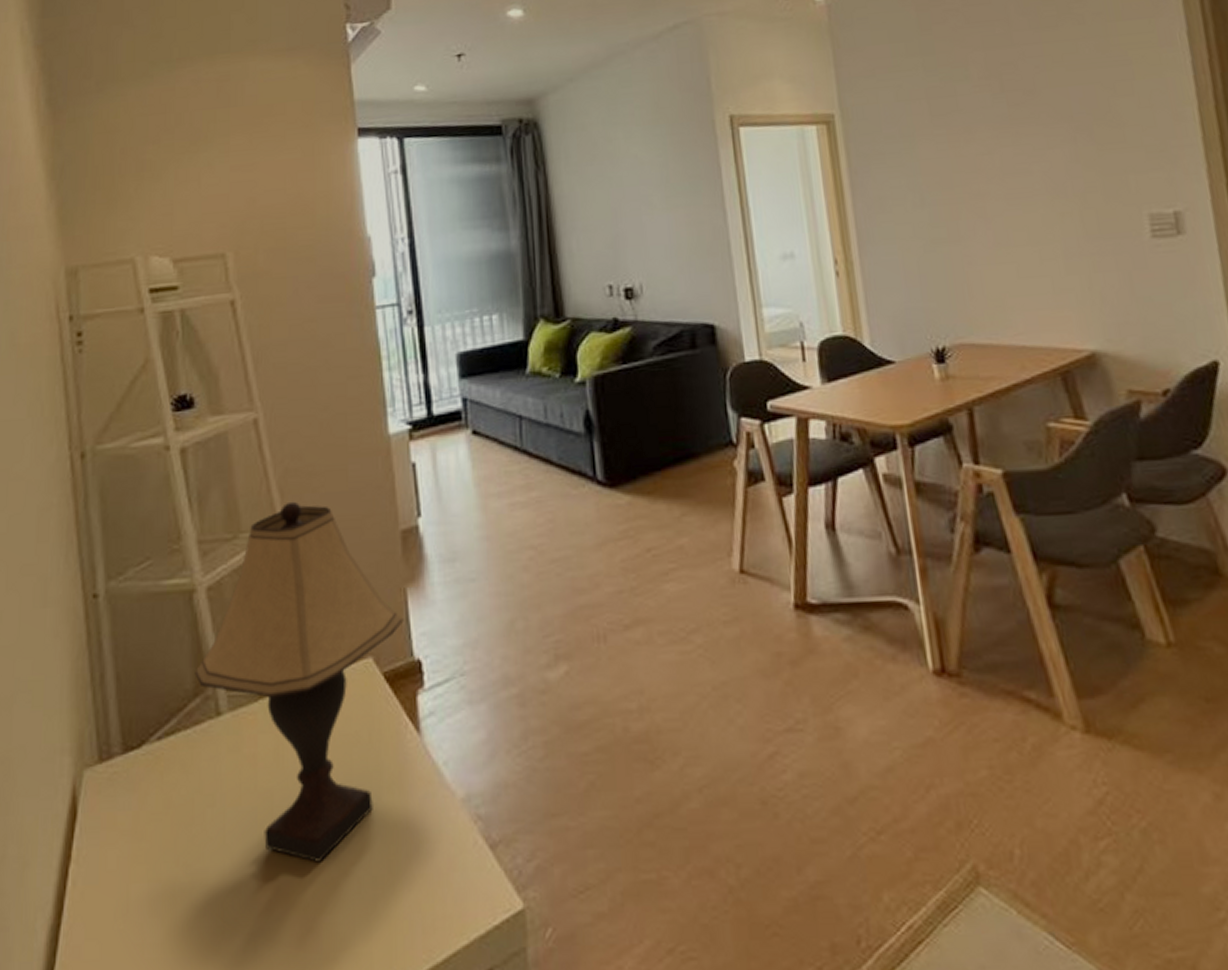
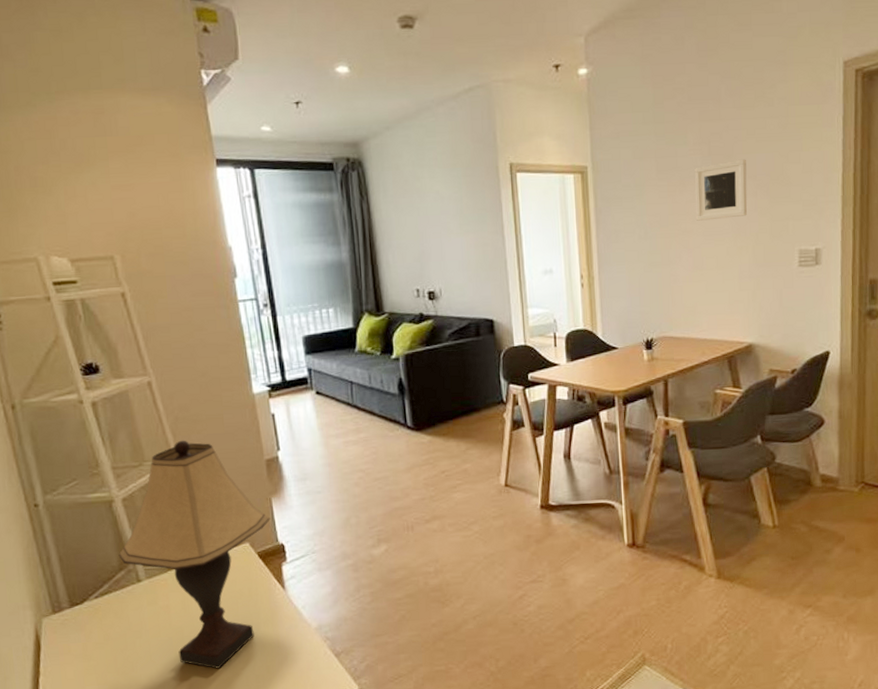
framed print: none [983,94,1065,180] -> present [695,159,748,221]

